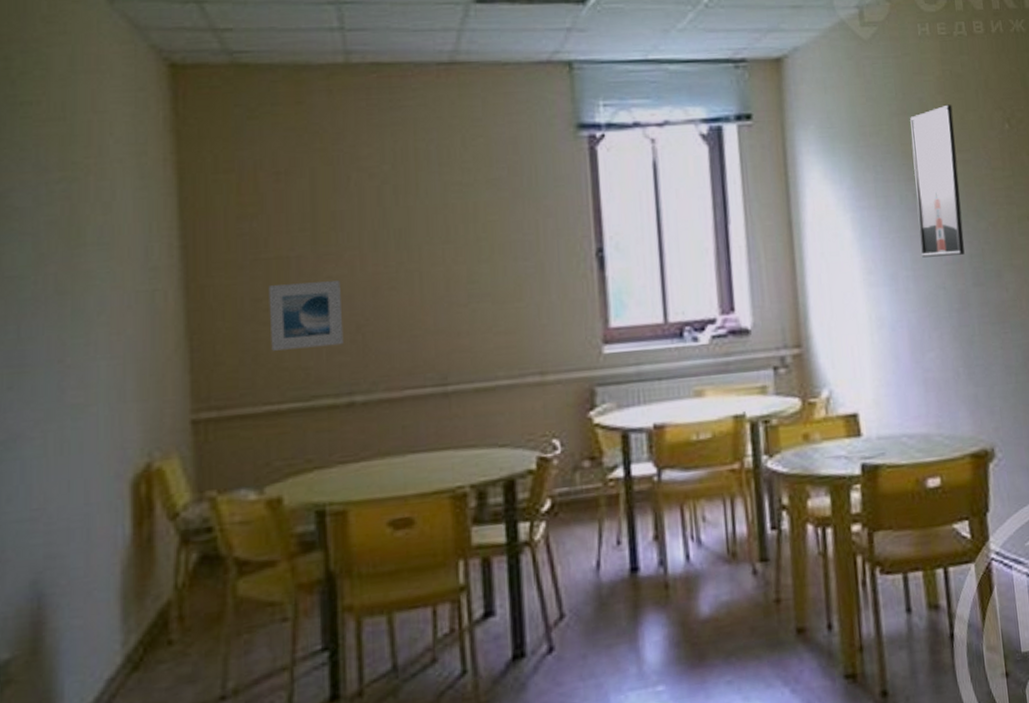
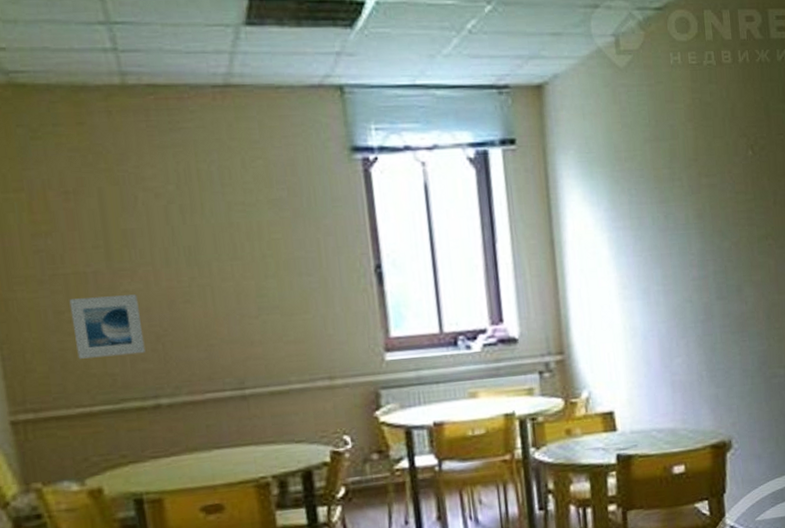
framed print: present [910,104,965,258] -> none [662,131,709,274]

